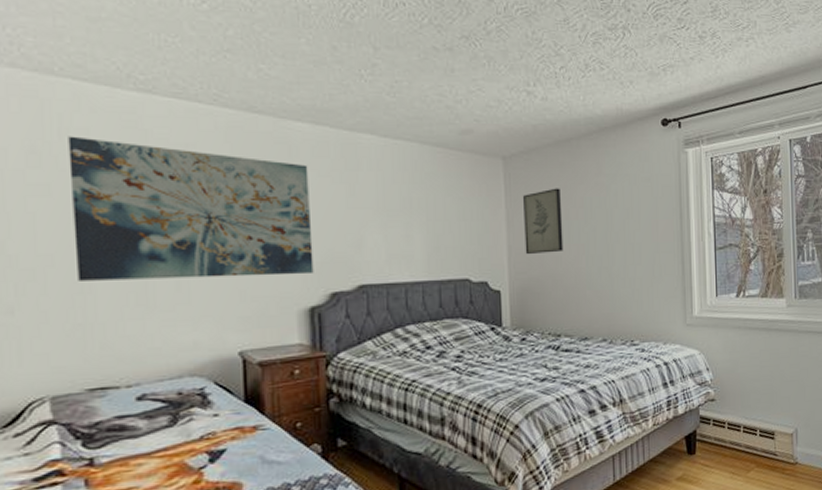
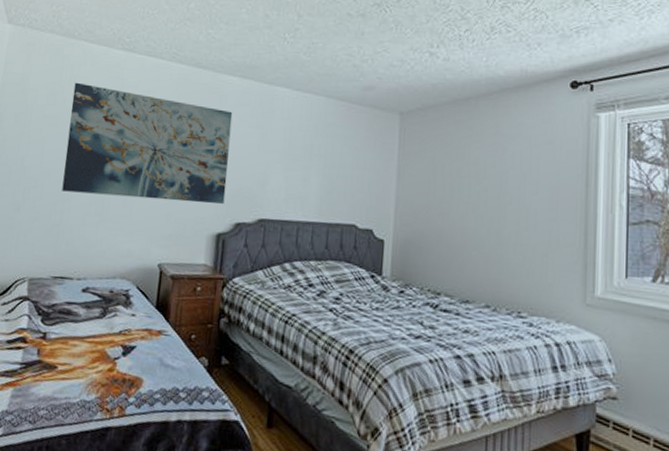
wall art: present [523,188,564,255] -> none [412,145,454,209]

